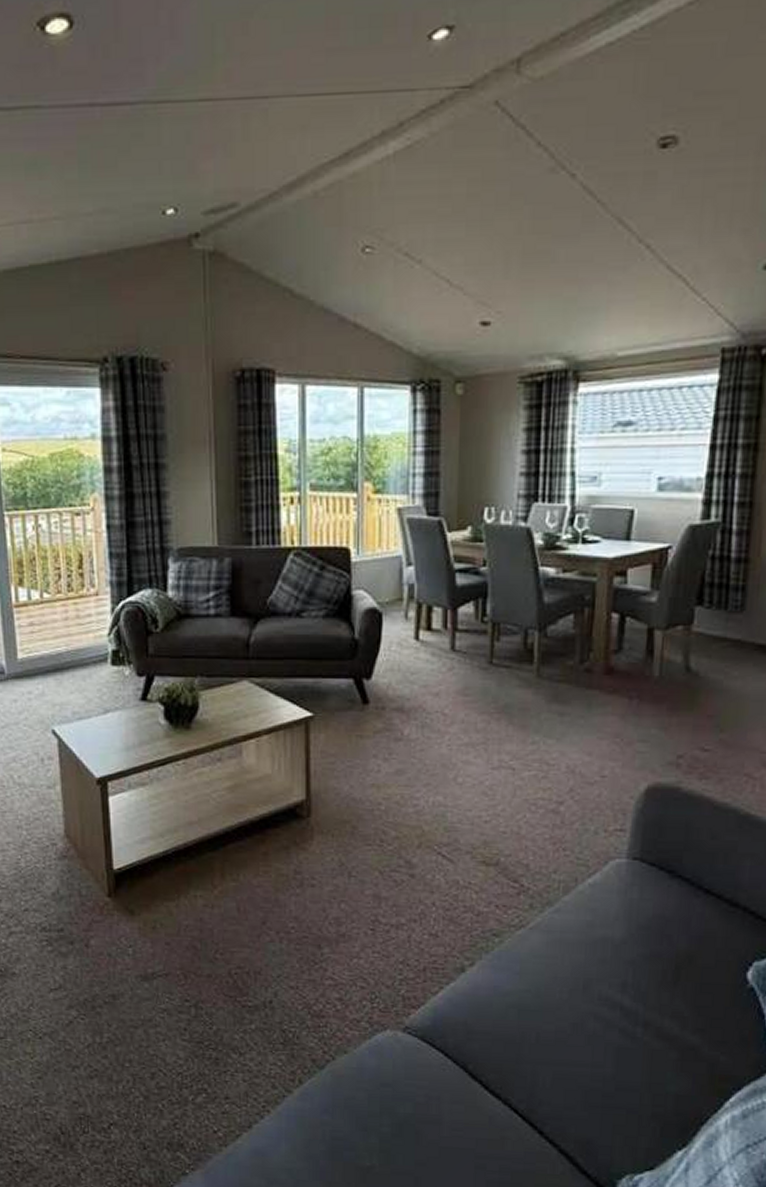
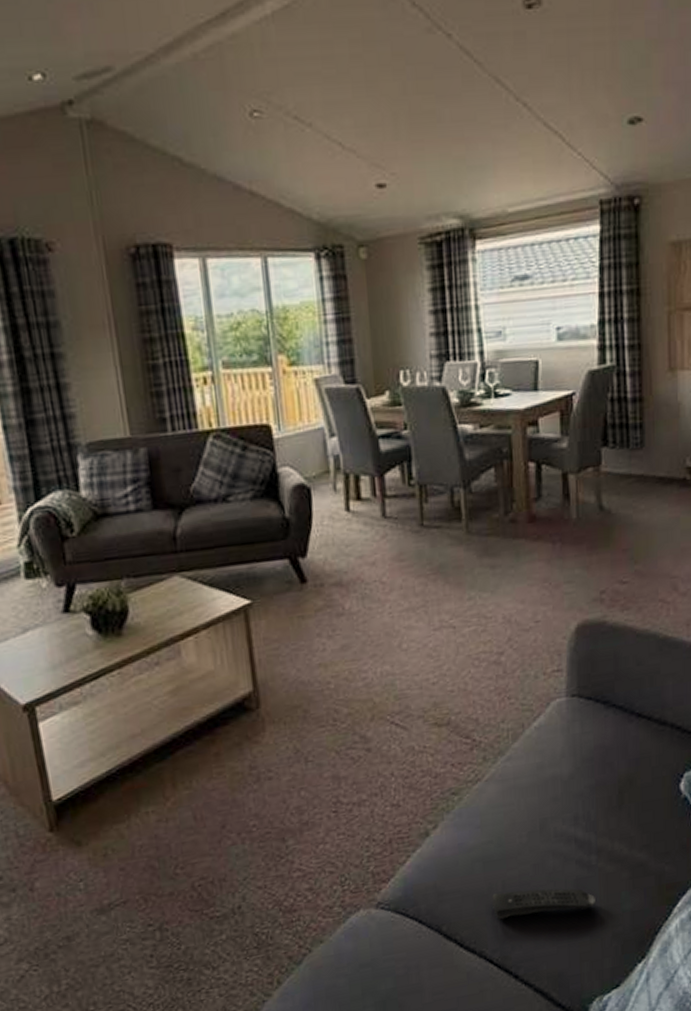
remote control: none [522,1044,637,1081] -> present [491,888,595,920]

